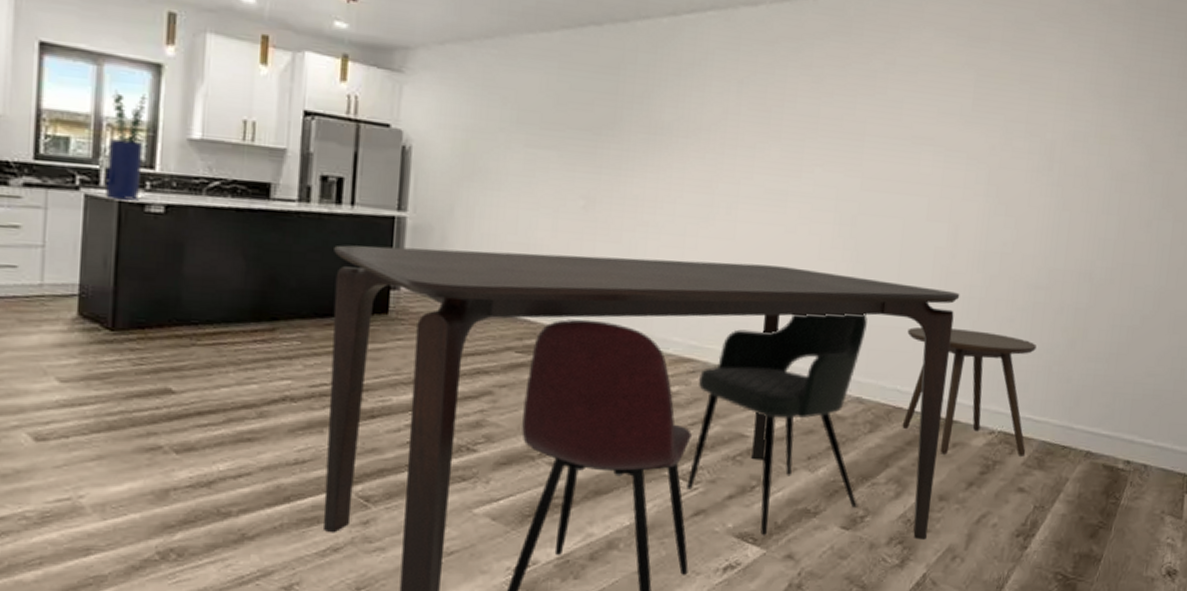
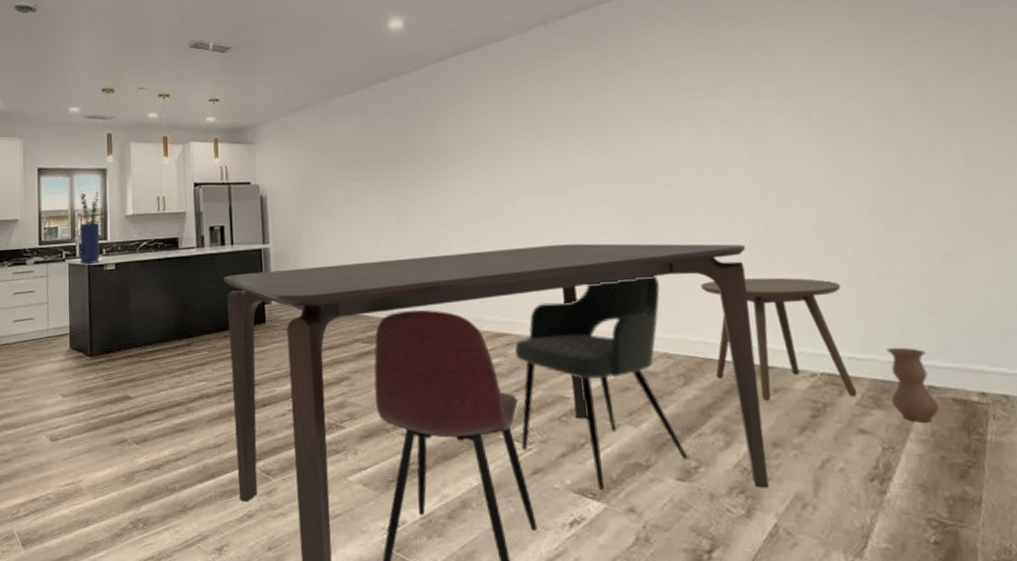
vase: none [1052,412,1092,485] -> present [886,347,940,423]

